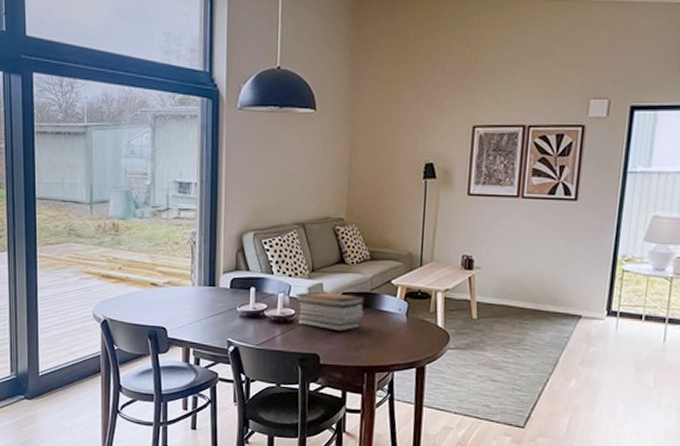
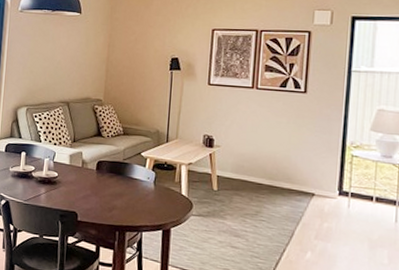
book stack: present [295,291,365,332] -> none [58,158,118,194]

